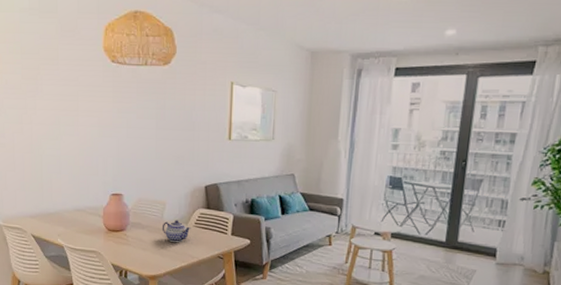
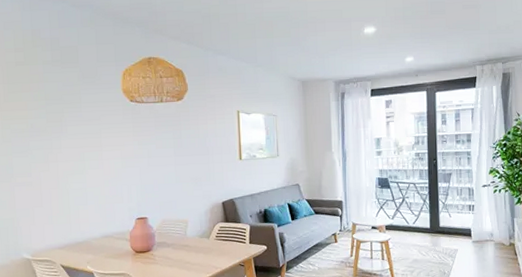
teapot: present [162,220,191,243] -> none [186,235,213,257]

